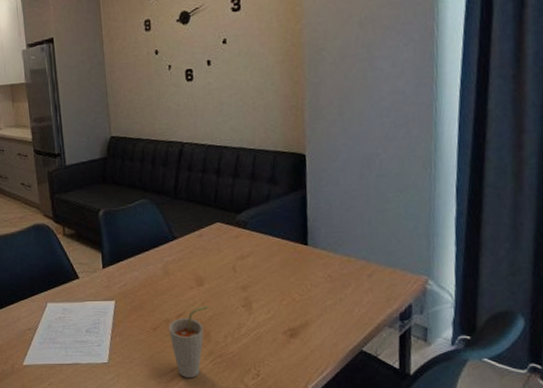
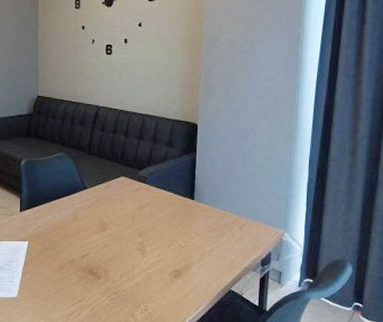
cup: present [168,305,208,378] -> none [73,248,109,312]

